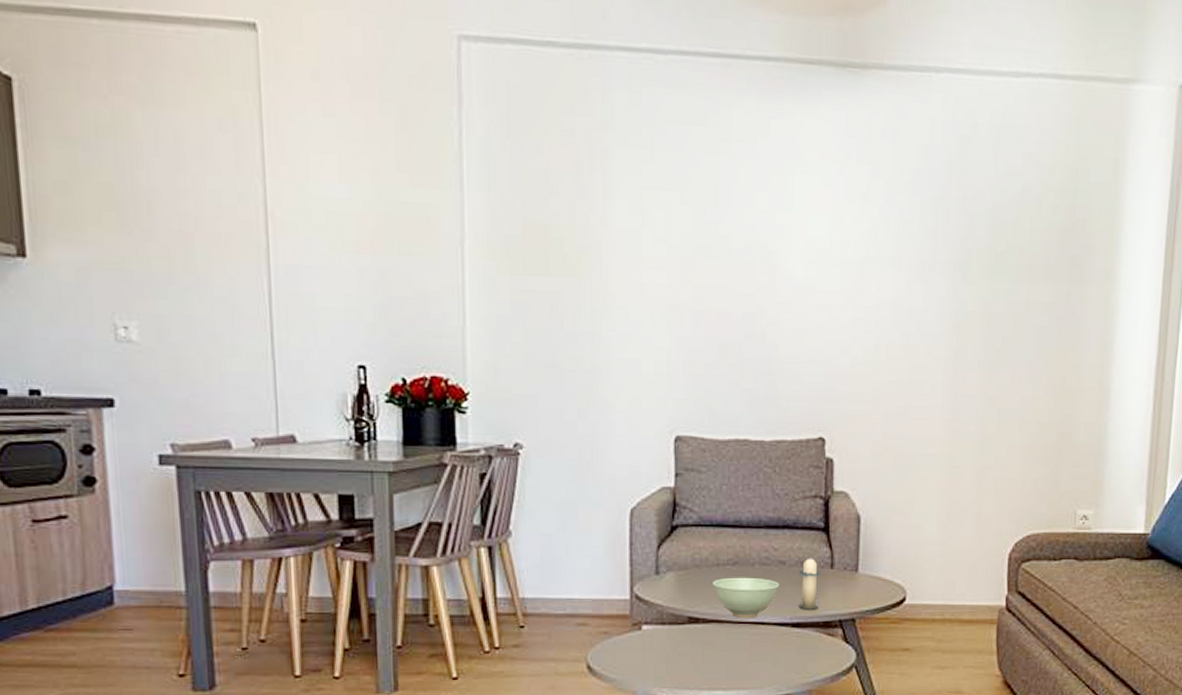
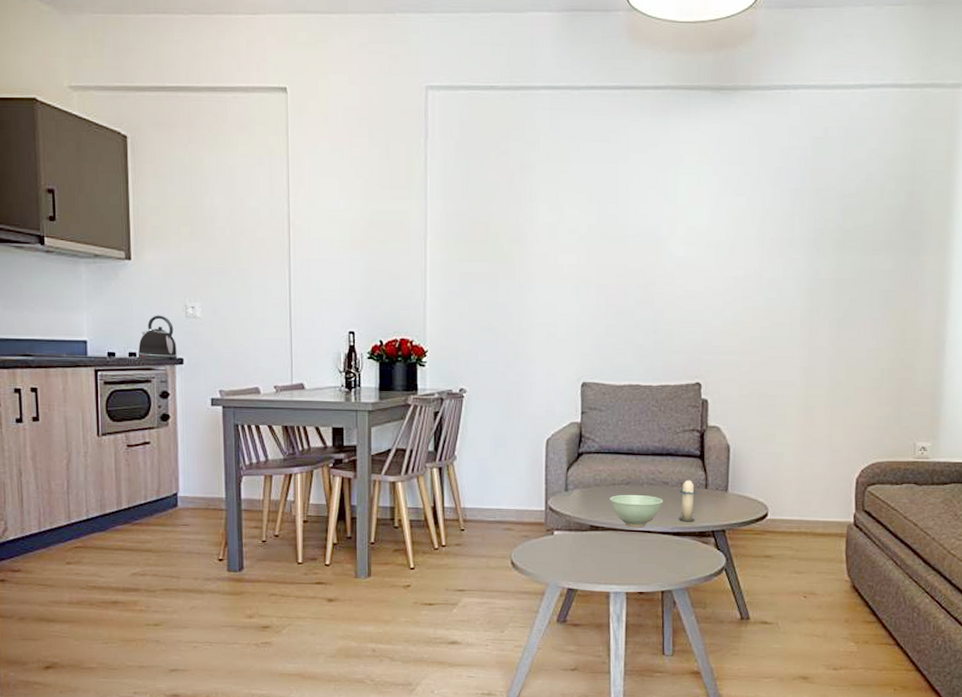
kettle: none [42,337,106,402] -> present [137,315,178,361]

